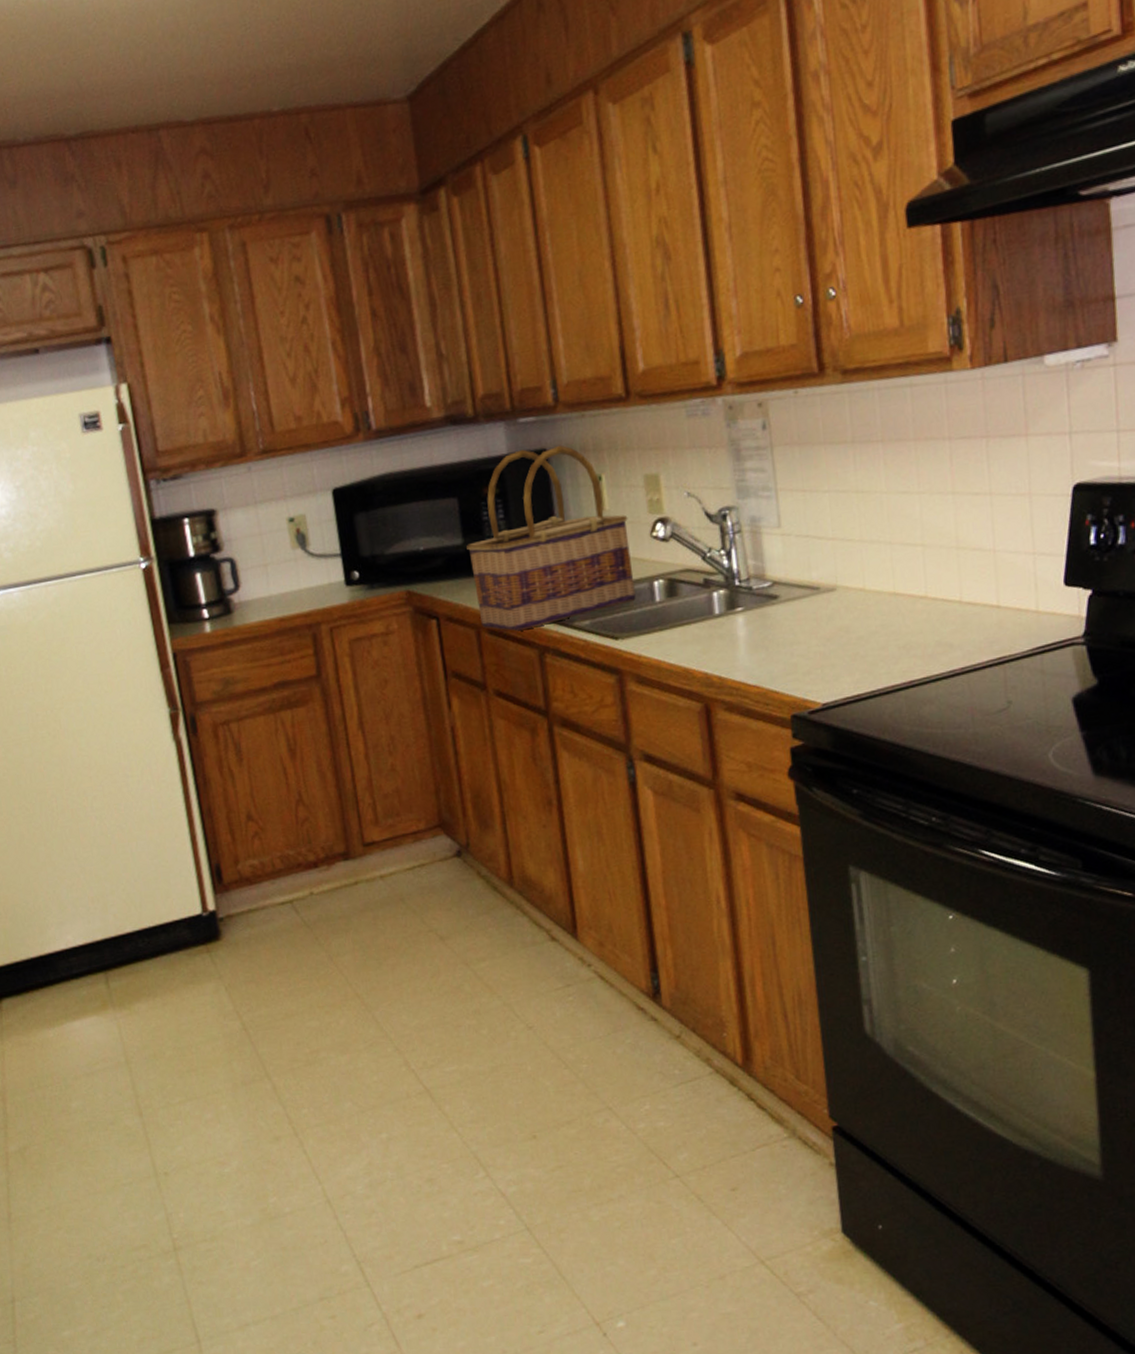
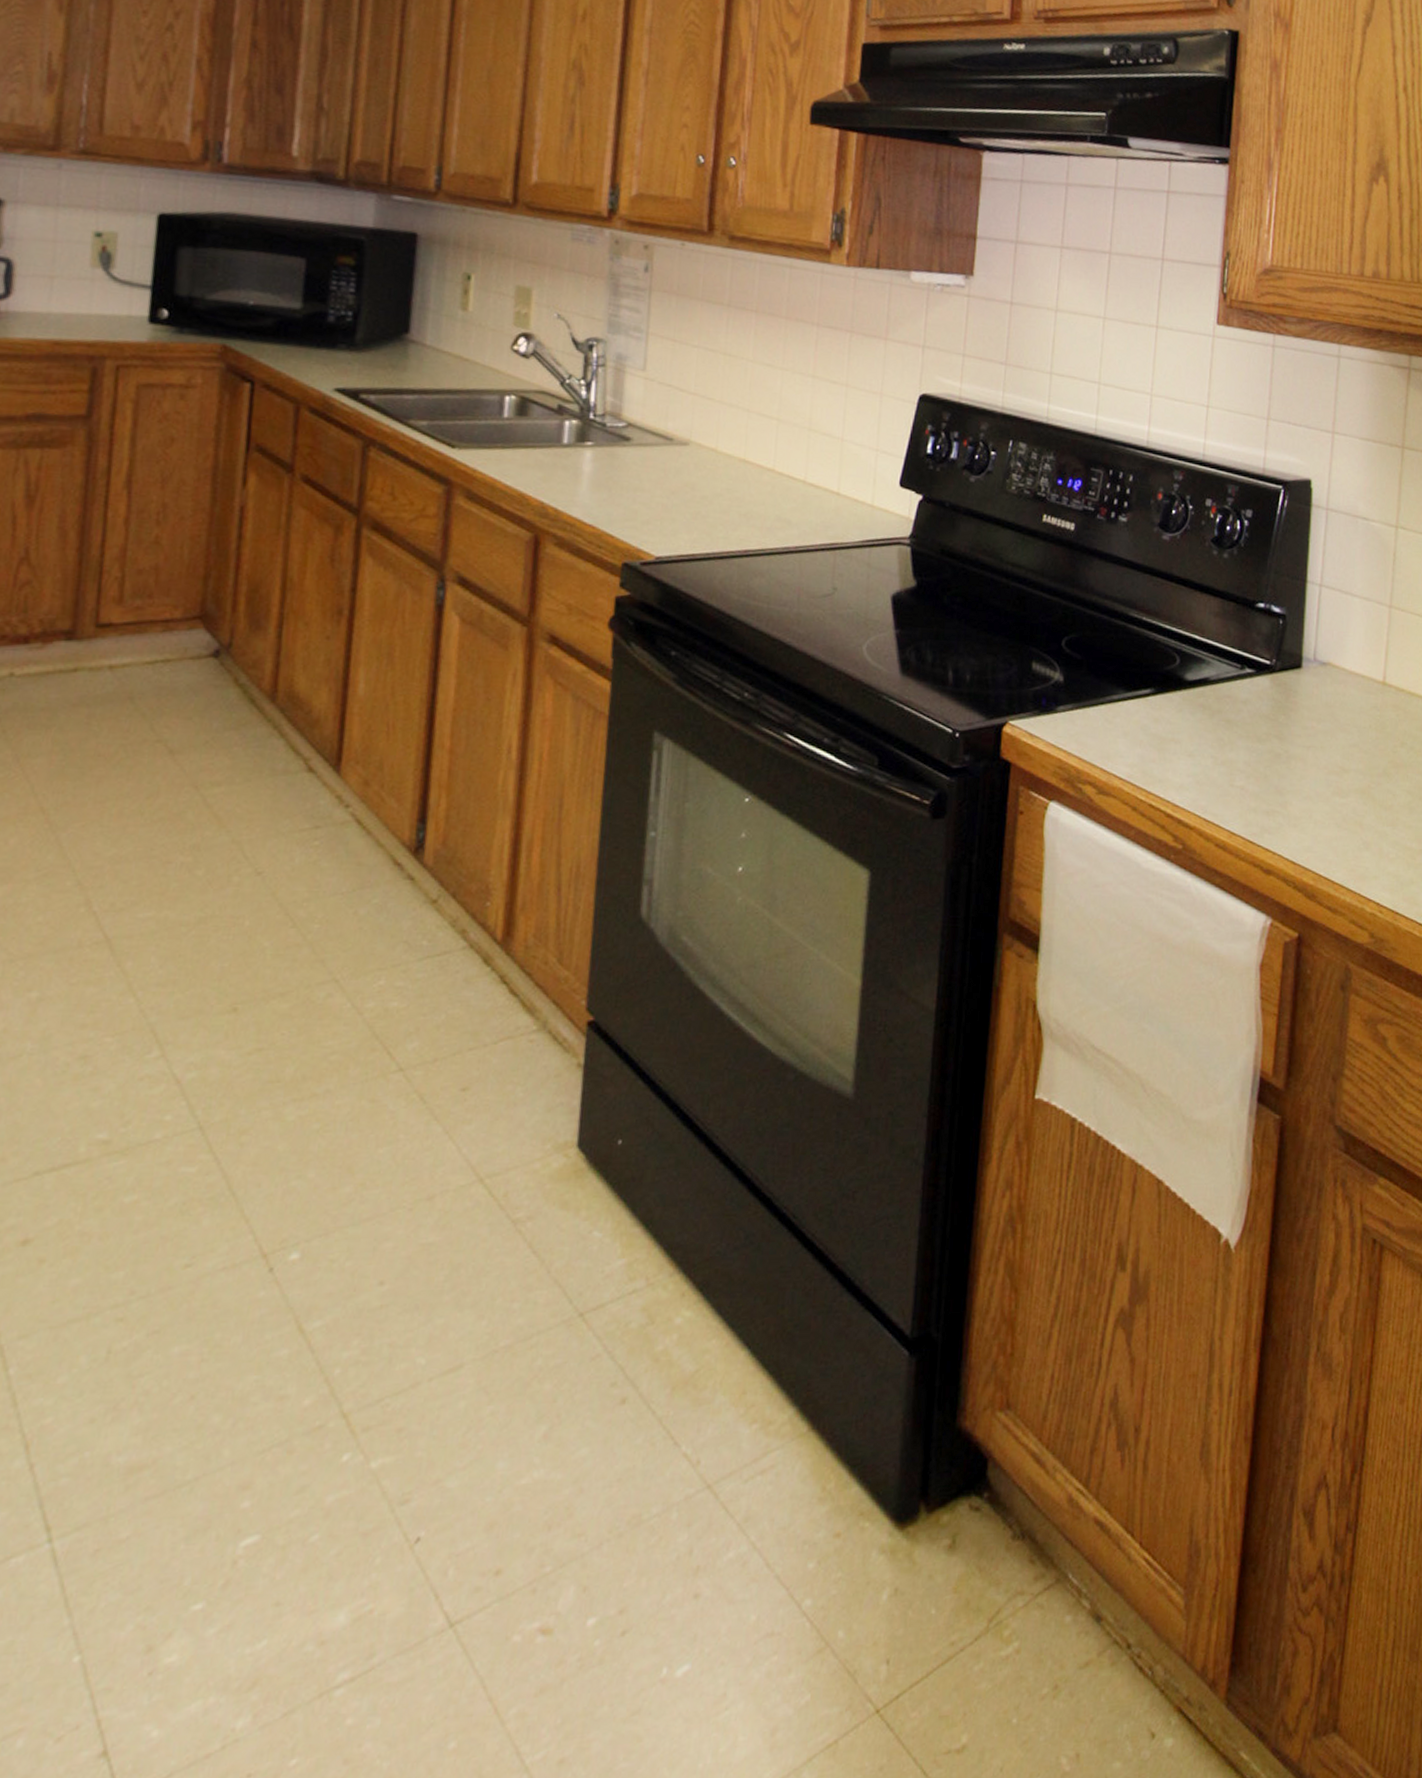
basket: present [466,445,636,632] -> none [303,227,491,417]

